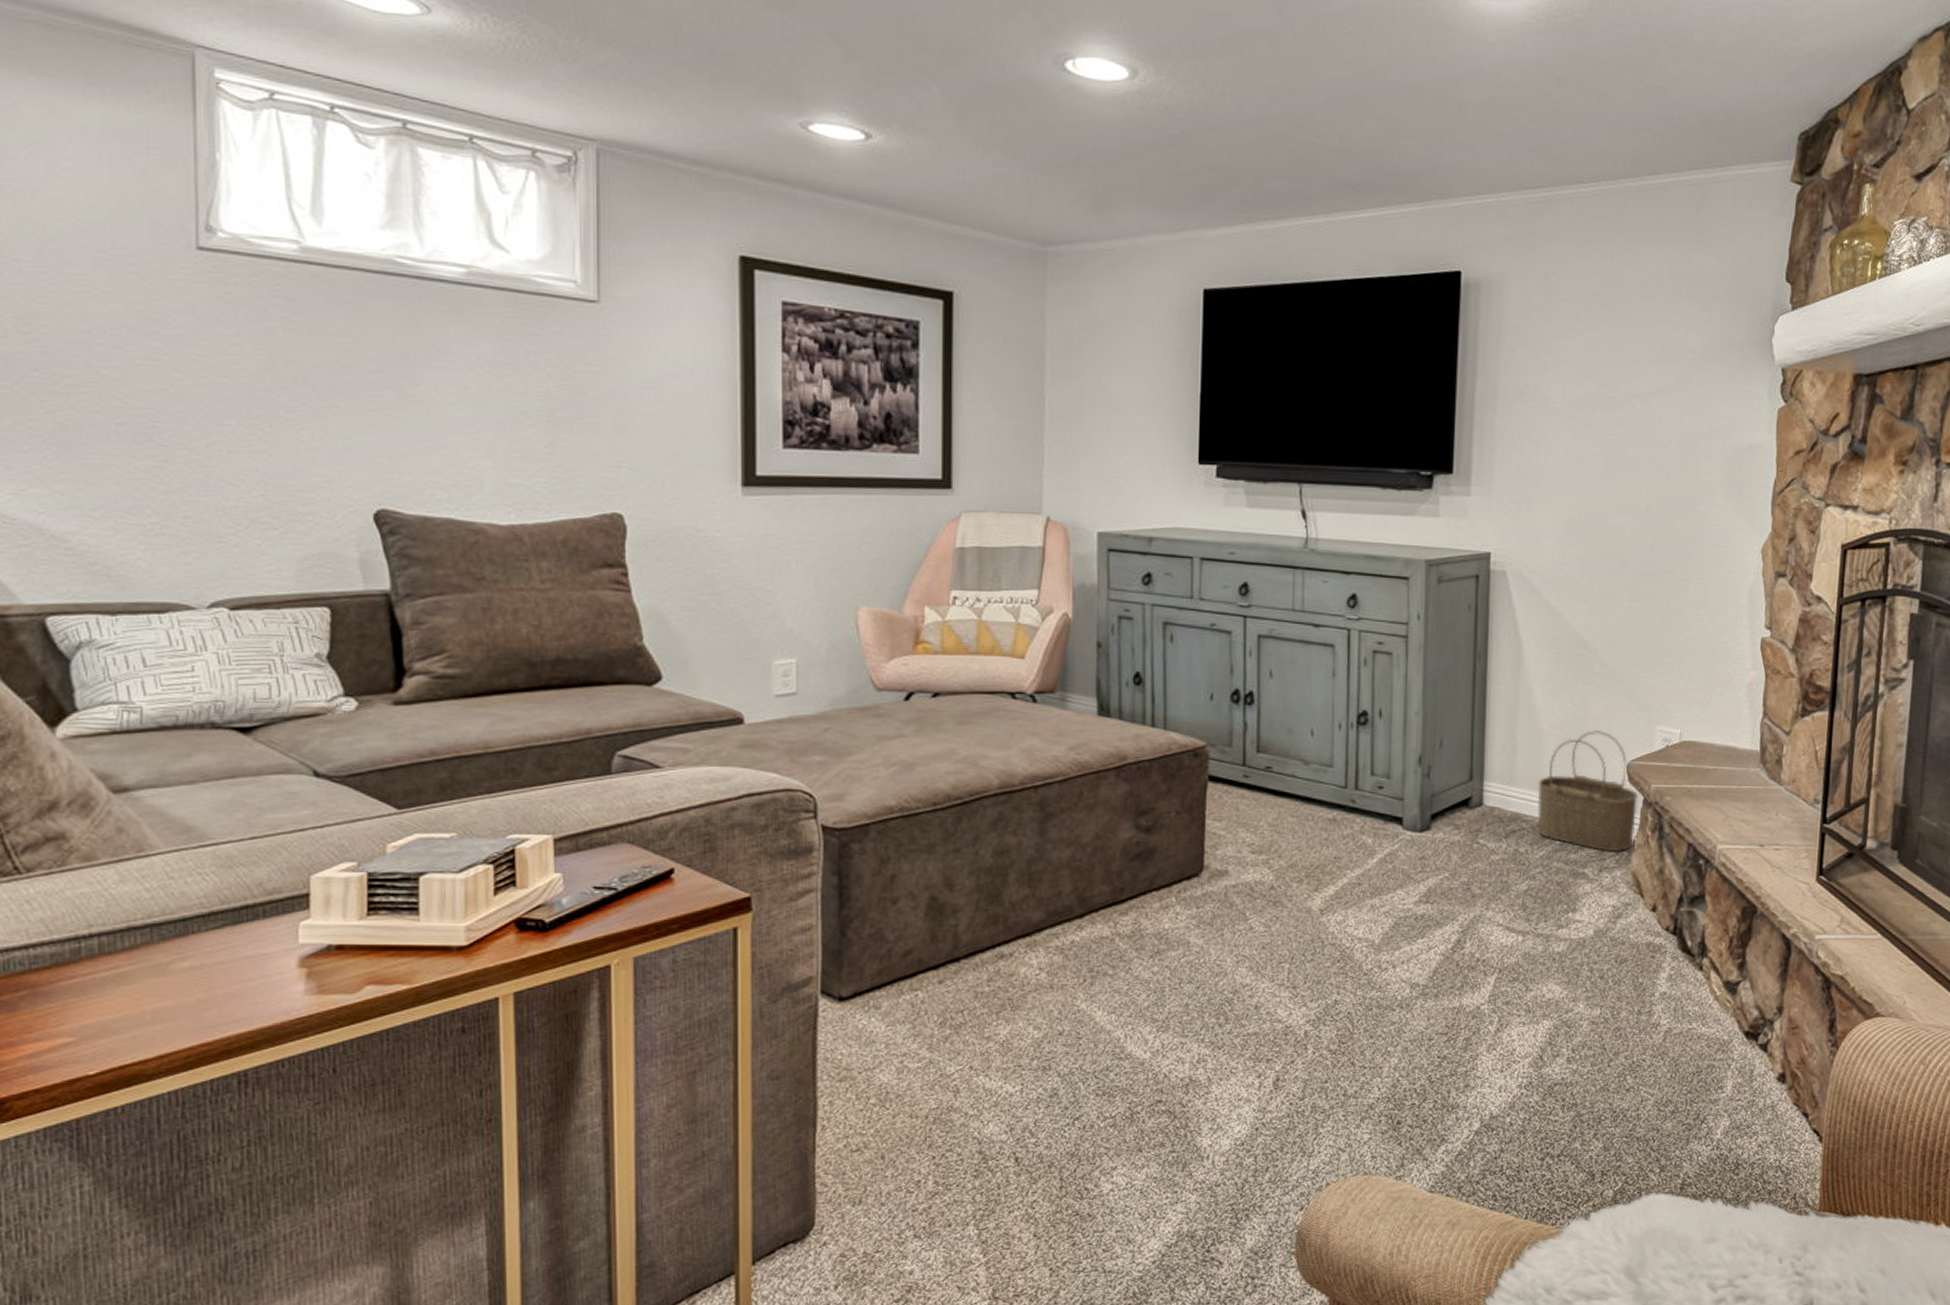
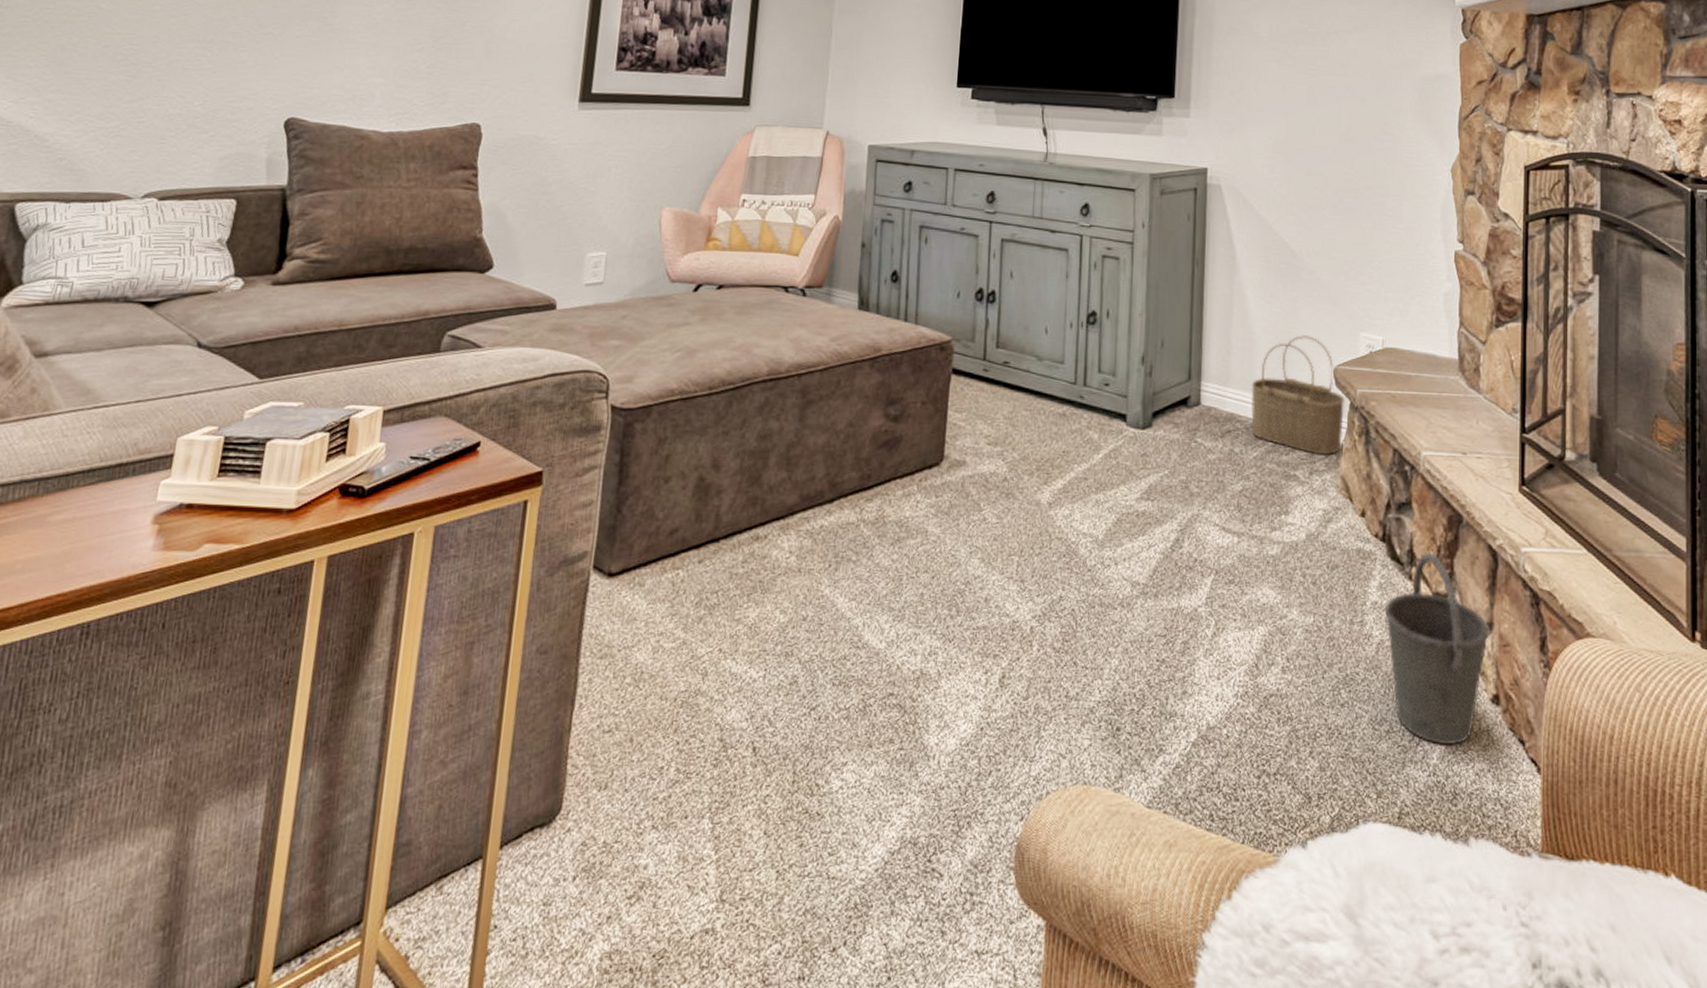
bucket: none [1673,943,1779,1122] -> present [1384,552,1489,745]

